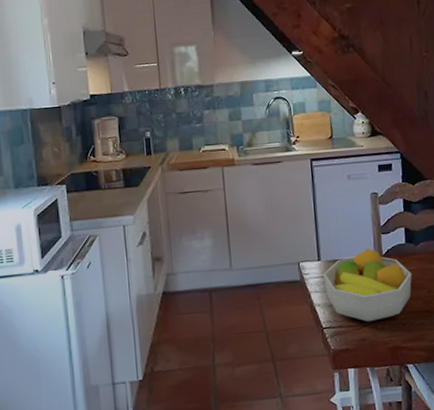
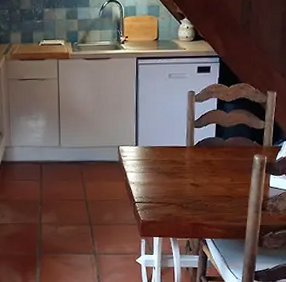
fruit bowl: present [323,248,412,322] -> none [139,139,218,201]

